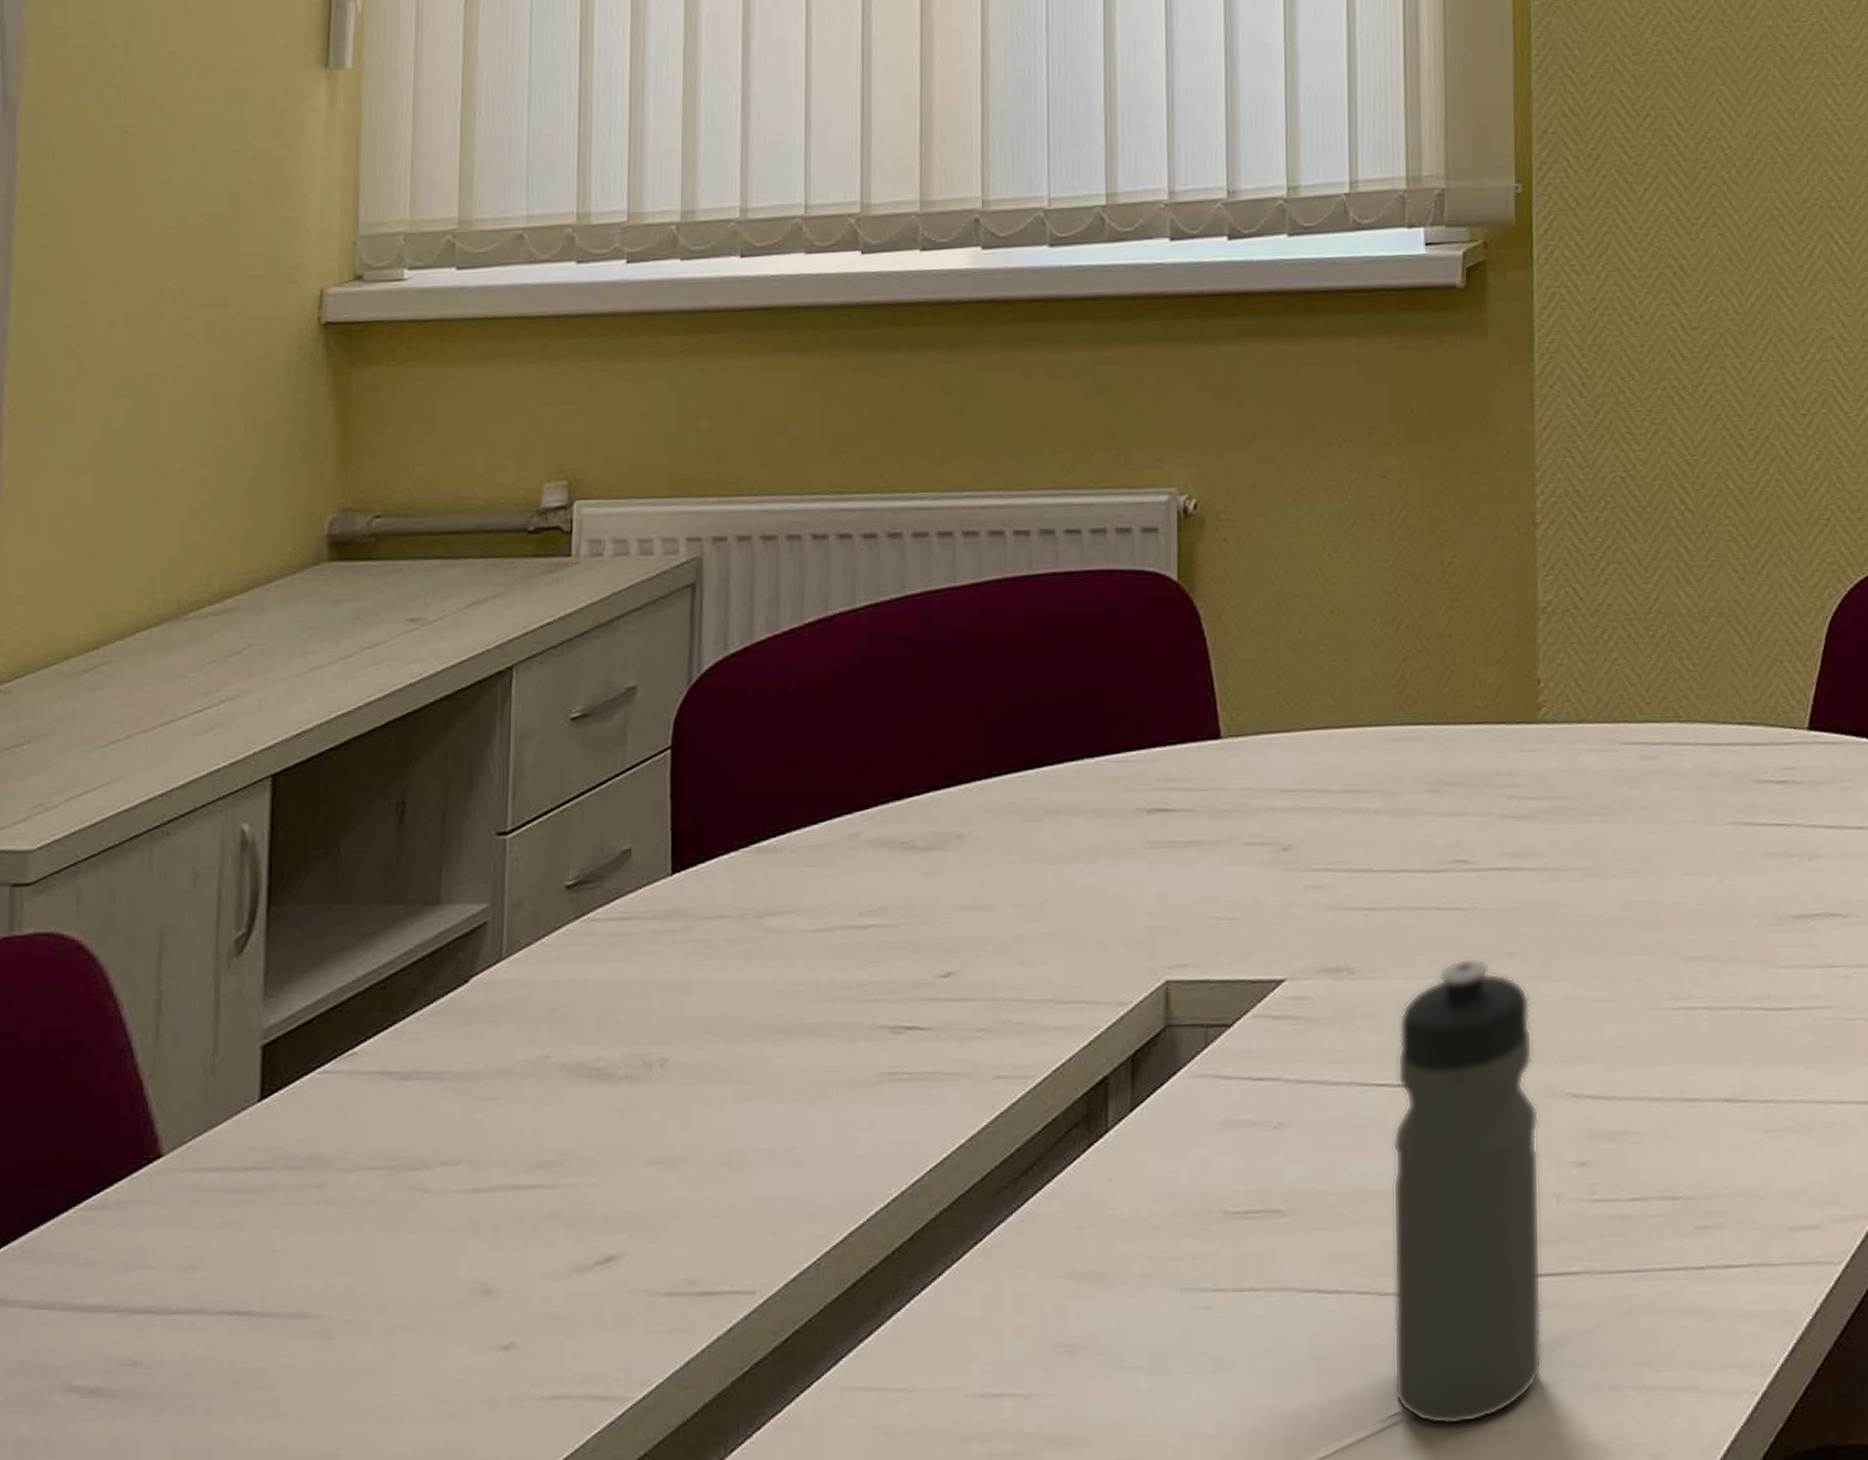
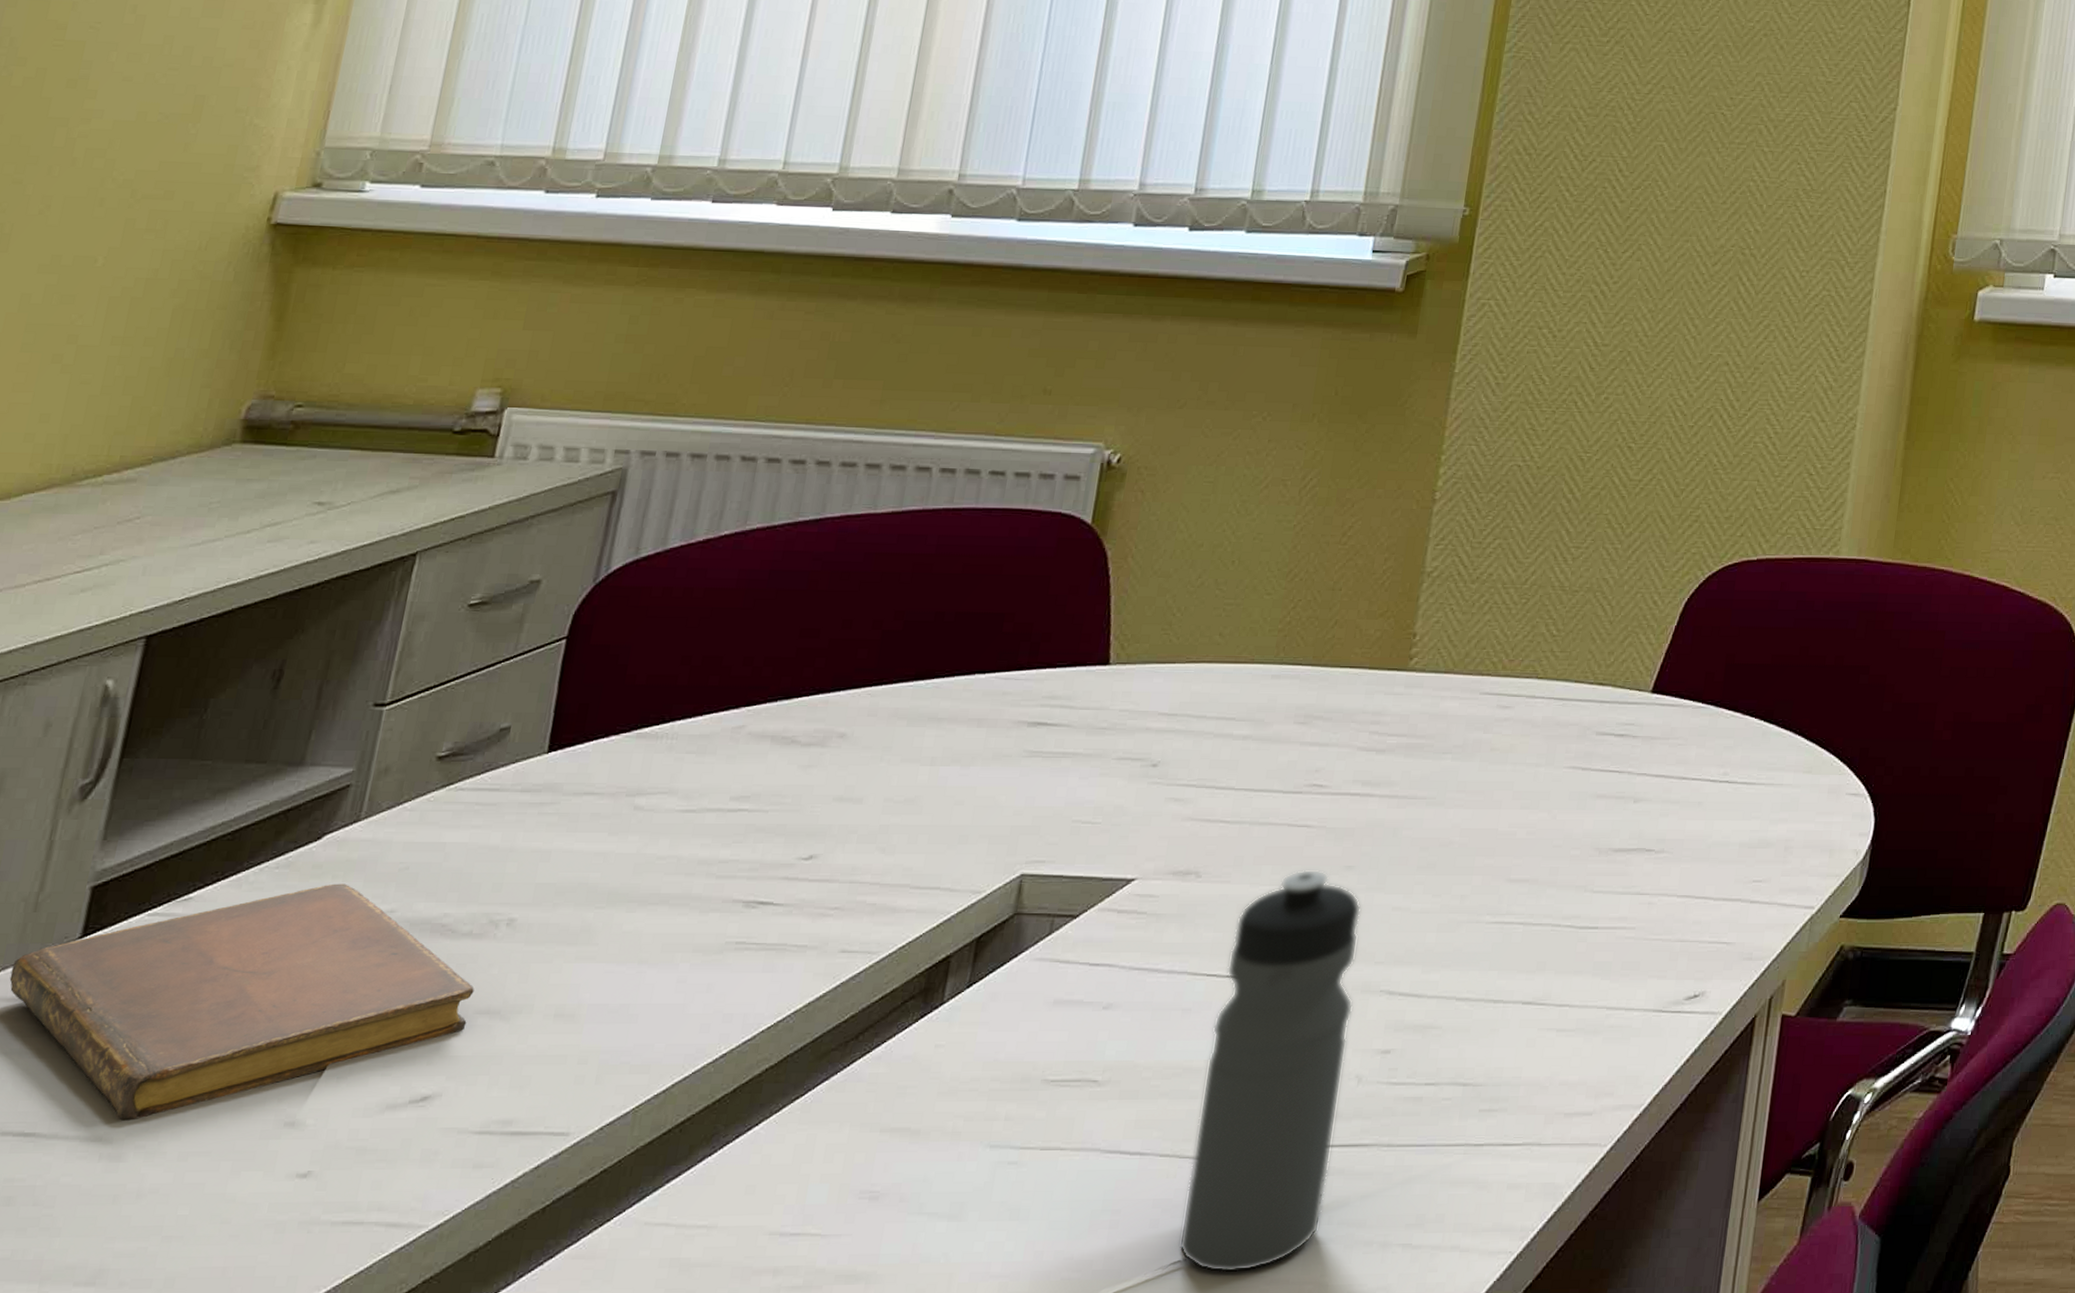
notebook: none [200,1029,639,1295] -> present [9,883,475,1121]

